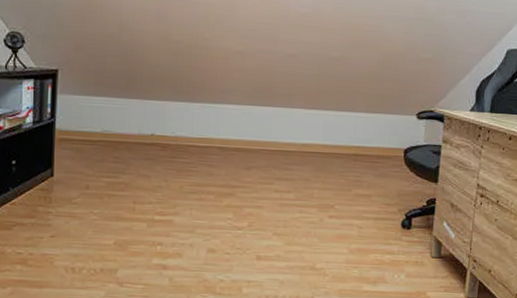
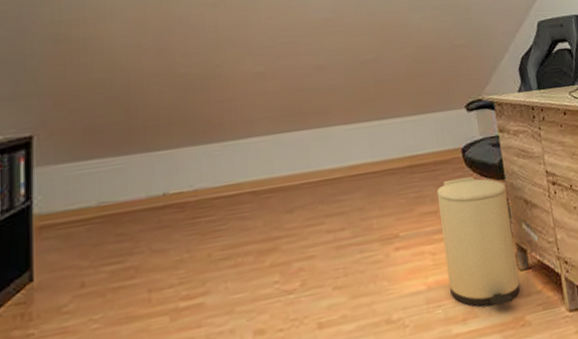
pedal bin: none [367,173,437,279] -> present [436,177,520,307]

